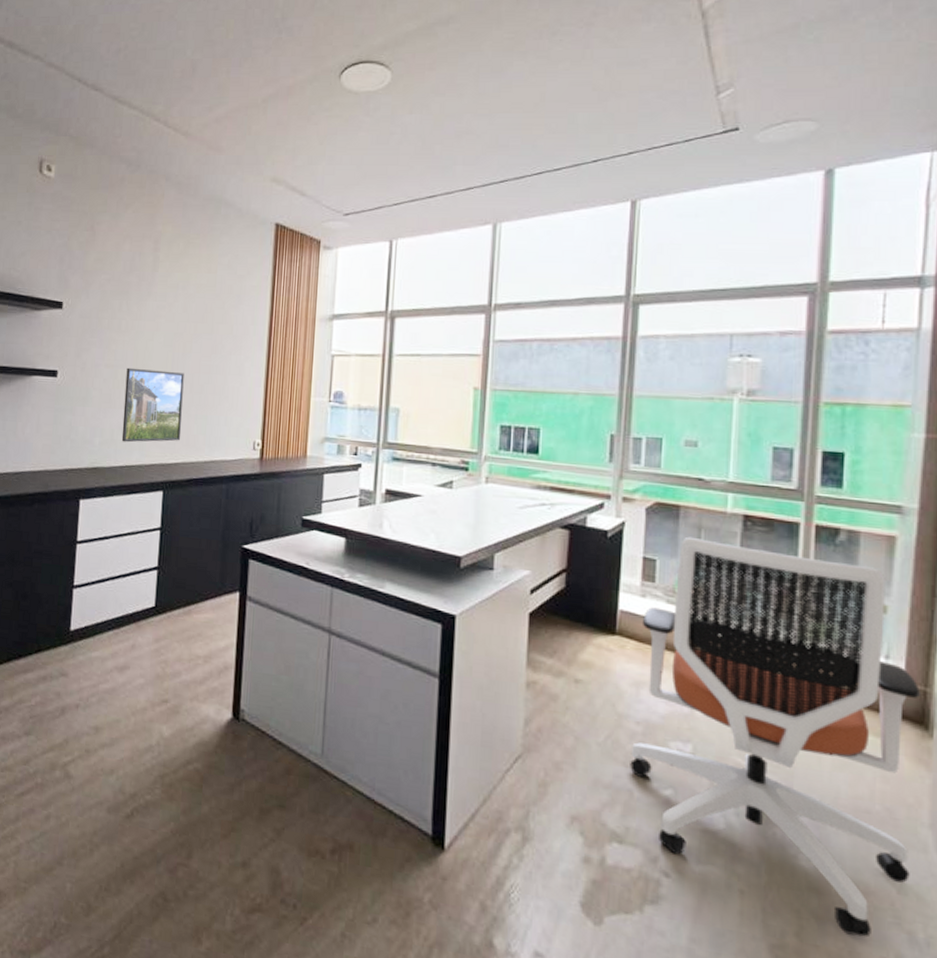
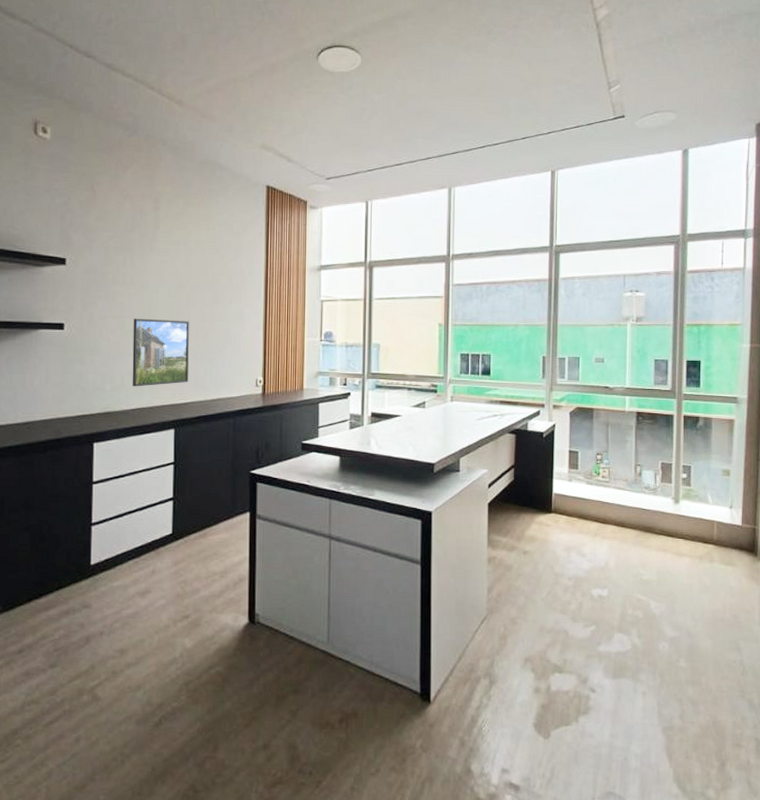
office chair: present [630,536,920,938] -> none [565,432,751,710]

